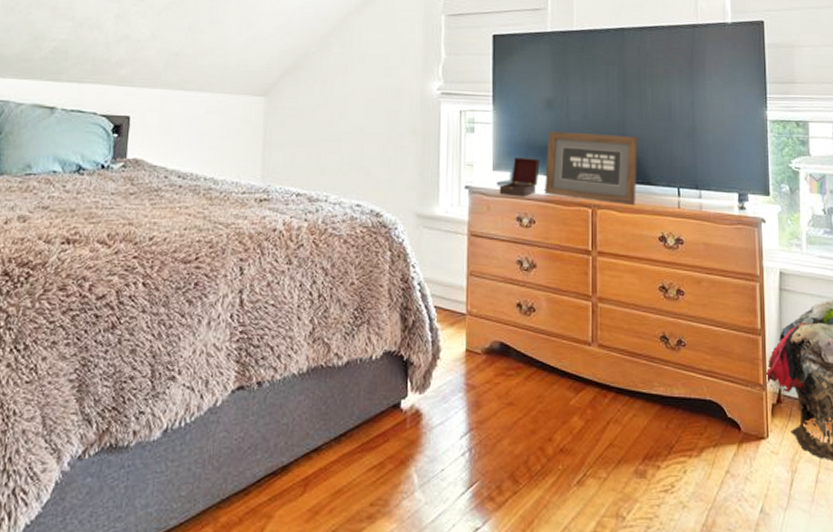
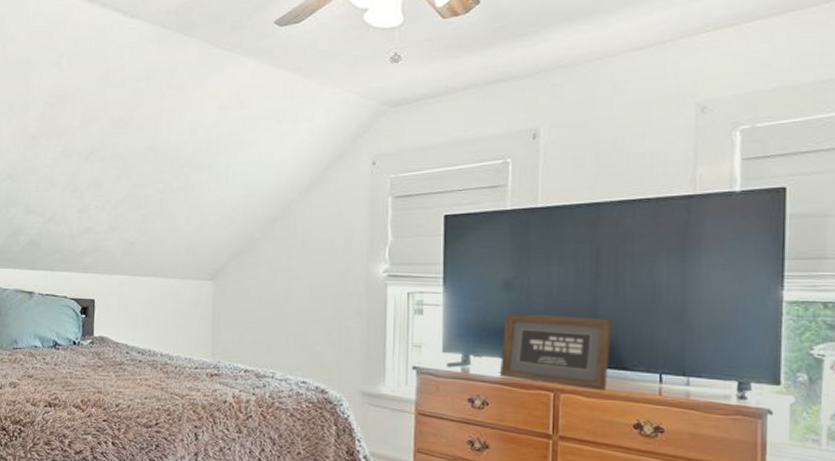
jewelry box: present [499,156,540,197] -> none [449,338,495,379]

